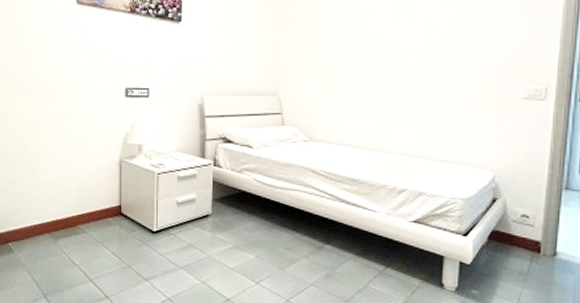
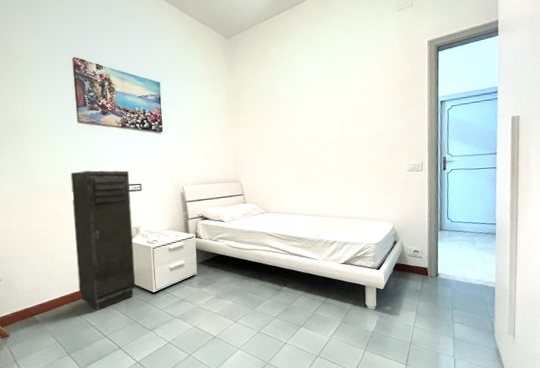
storage cabinet: none [62,66,135,247] -> present [70,170,136,311]

